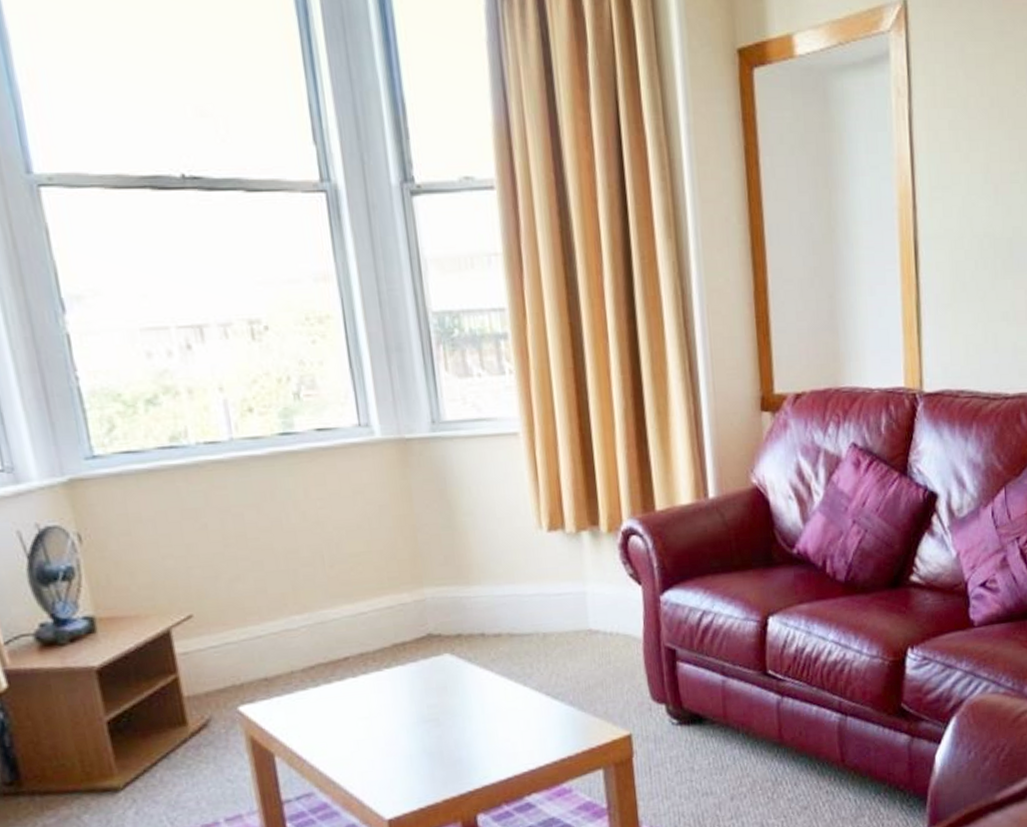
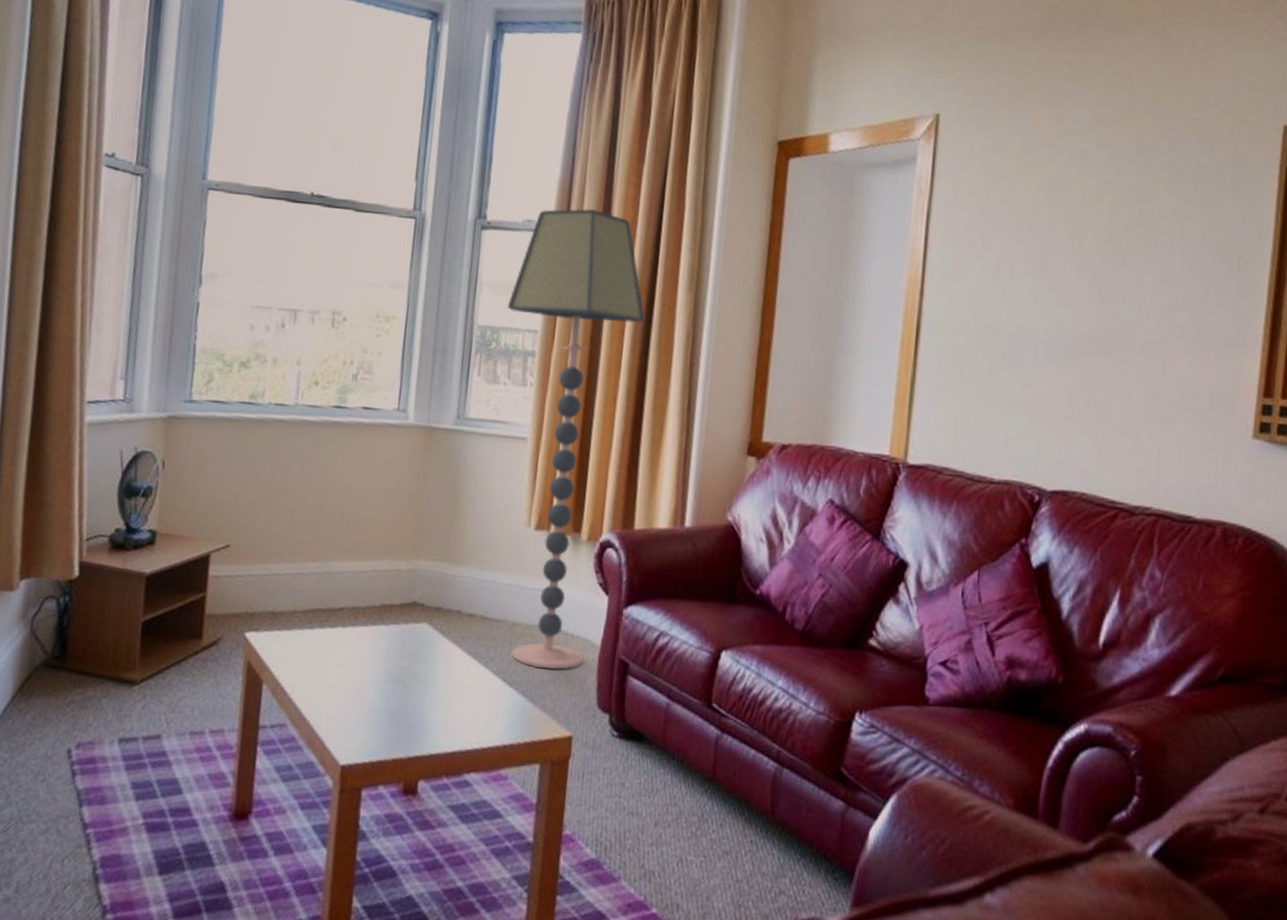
floor lamp: none [462,155,628,675] -> present [507,208,645,670]

